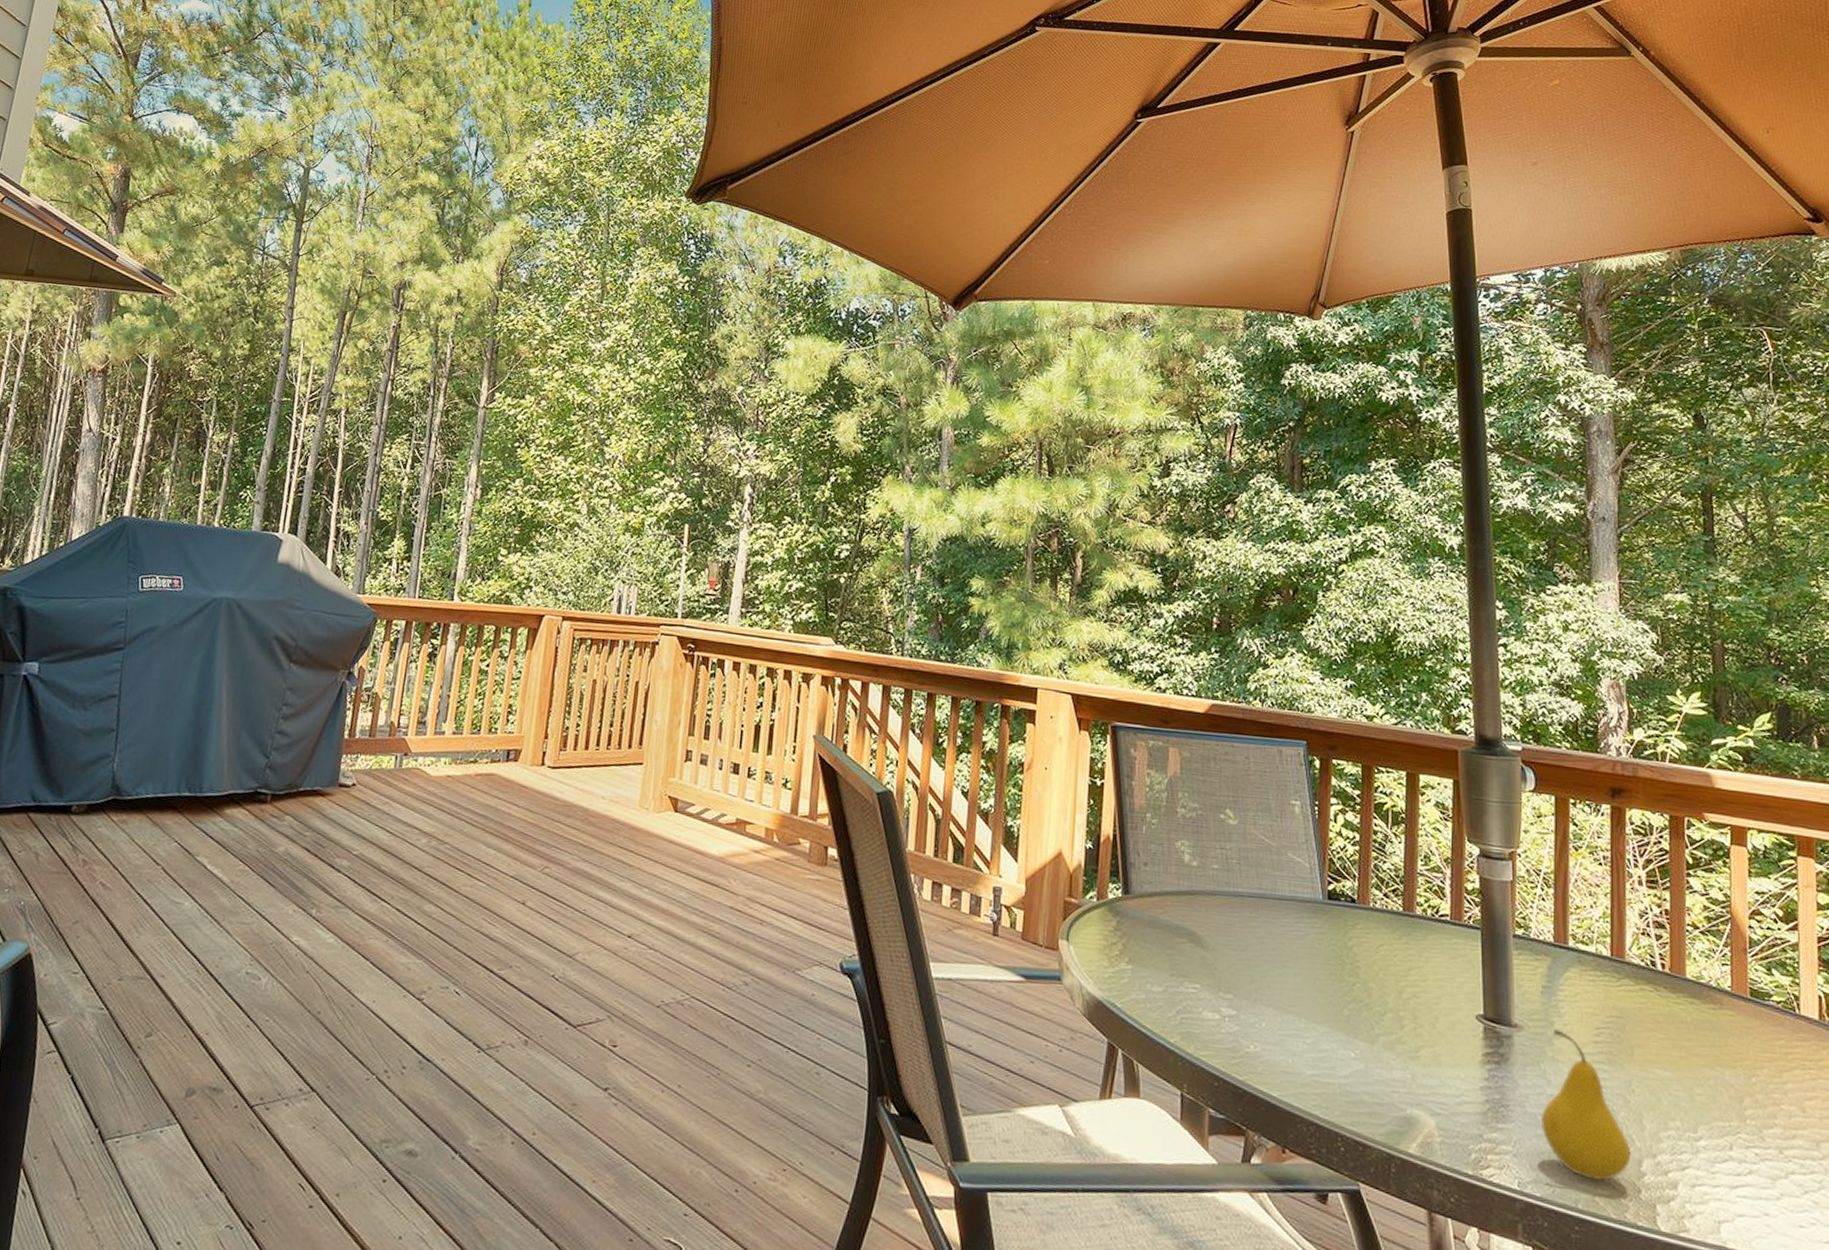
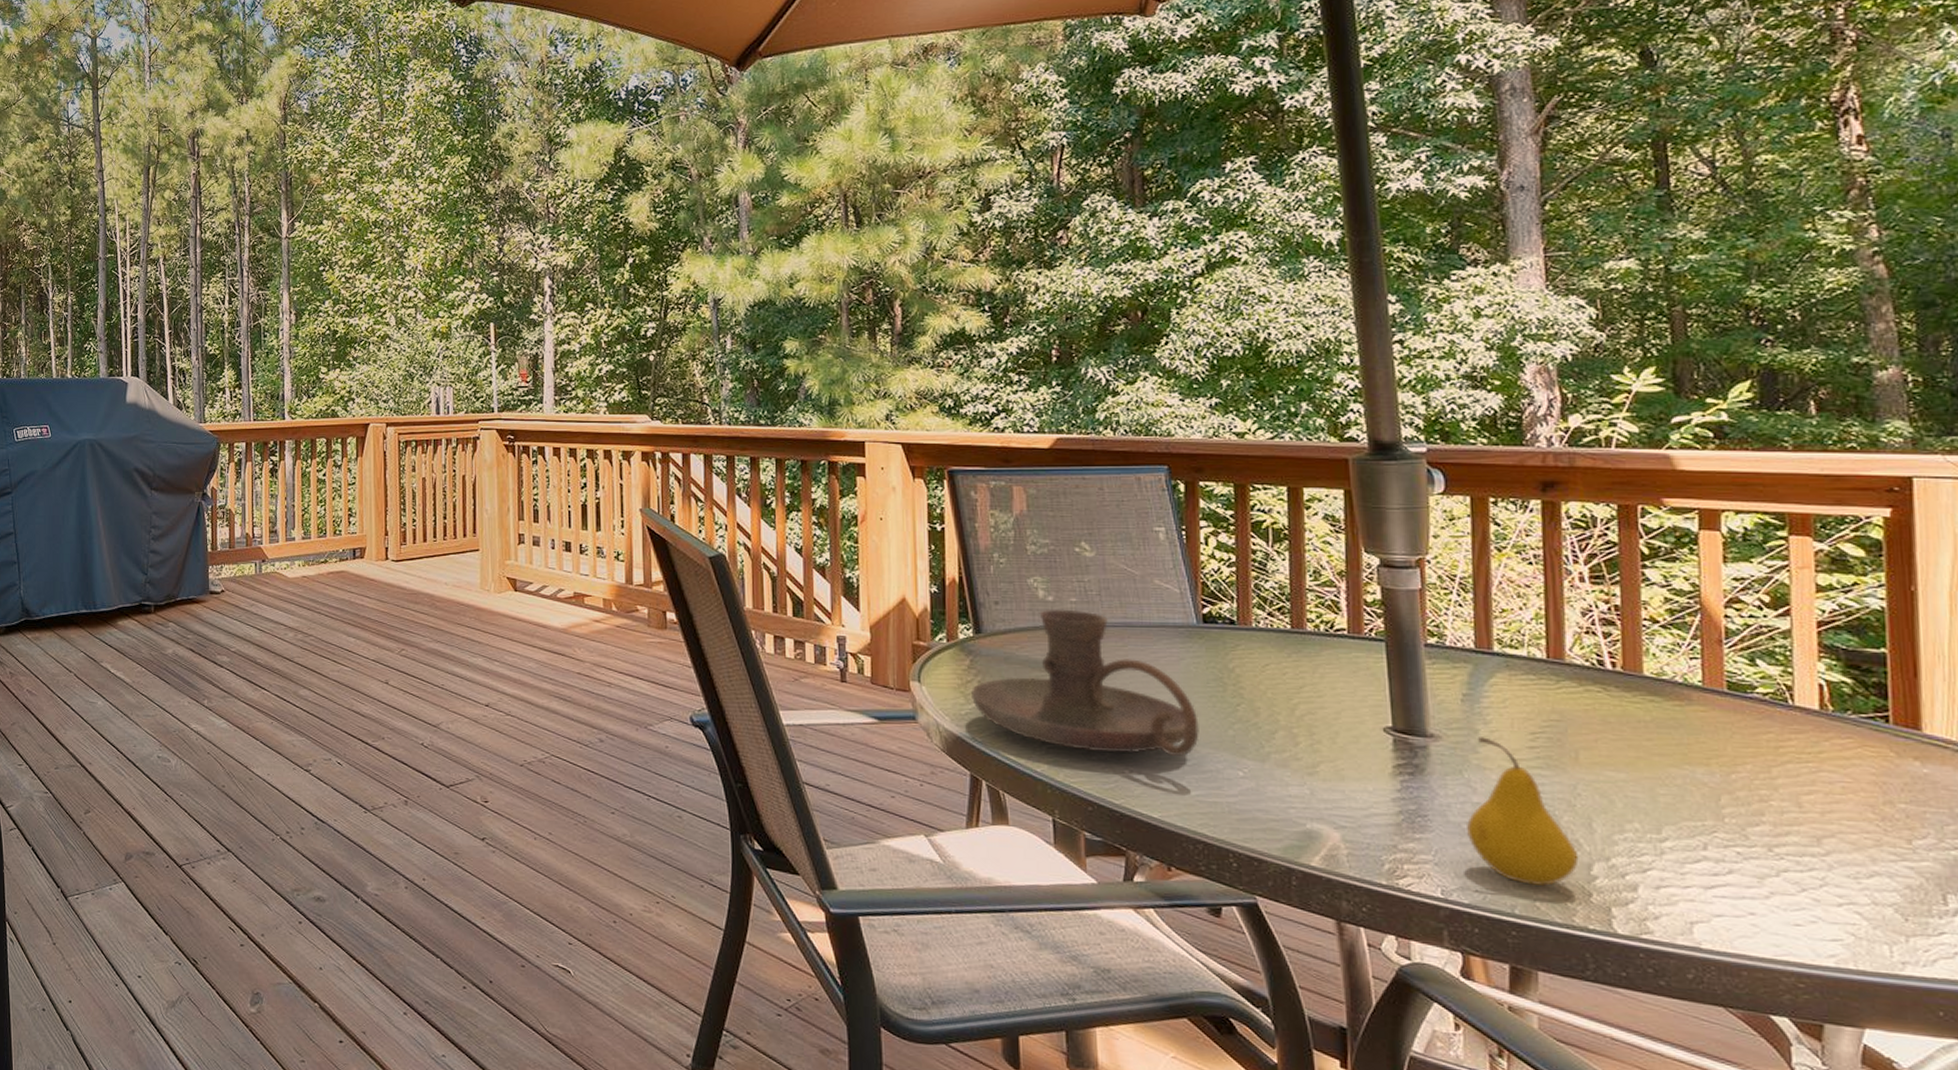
candle holder: none [1114,874,1319,1034] -> present [970,608,1200,756]

